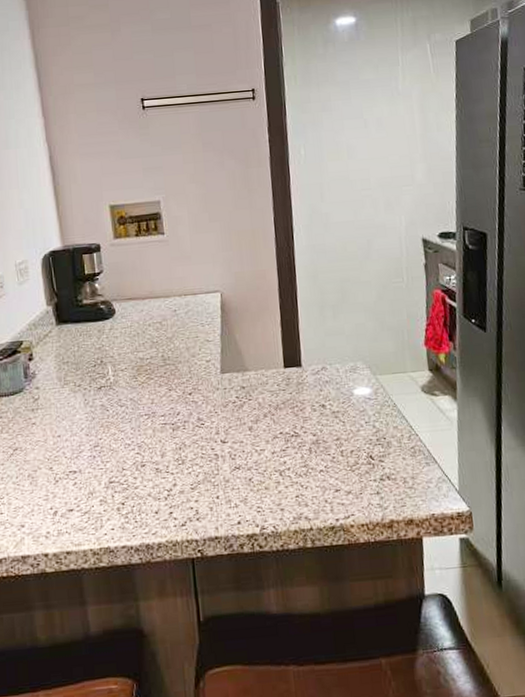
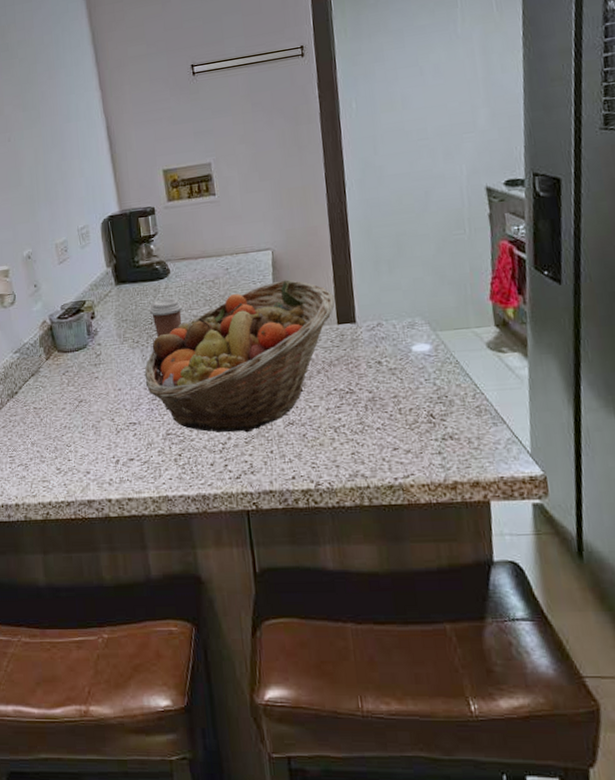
fruit basket: none [86,322,282,479] -> present [144,279,335,433]
coffee cup: none [92,340,129,381] -> present [149,298,183,338]

